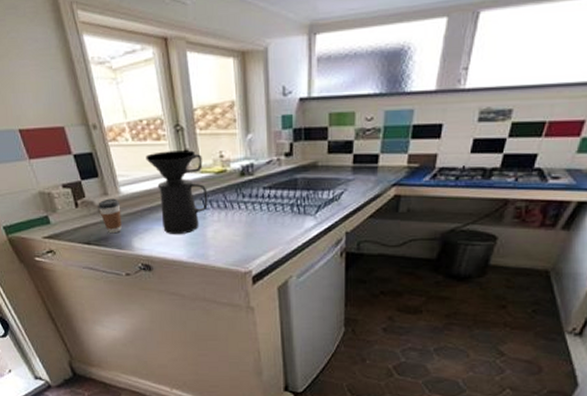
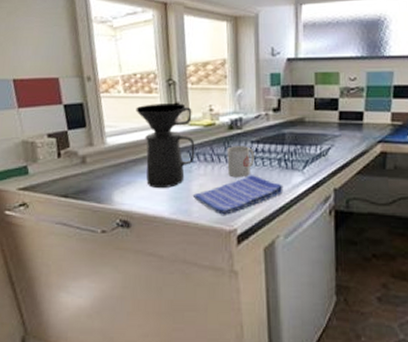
coffee cup: present [98,198,122,234] -> none [81,149,105,186]
dish towel: none [208,220,296,260] -> present [192,175,283,216]
mug: none [240,192,267,223] -> present [227,146,254,178]

